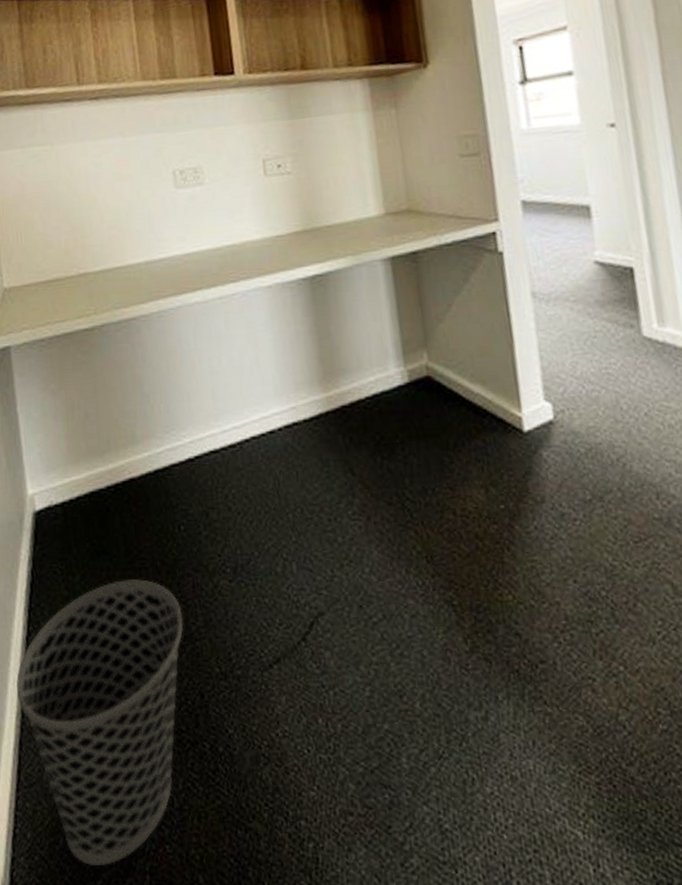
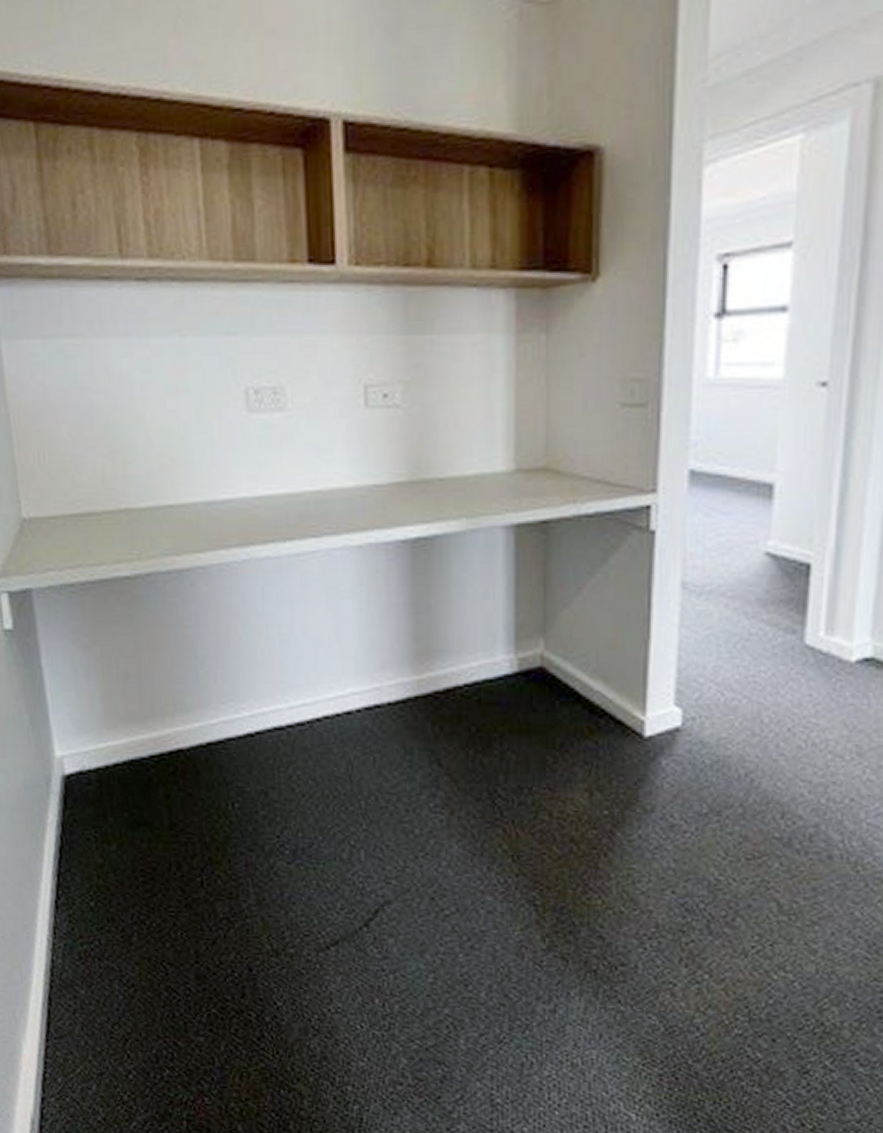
wastebasket: present [16,579,184,866] -> none [44,853,233,1111]

